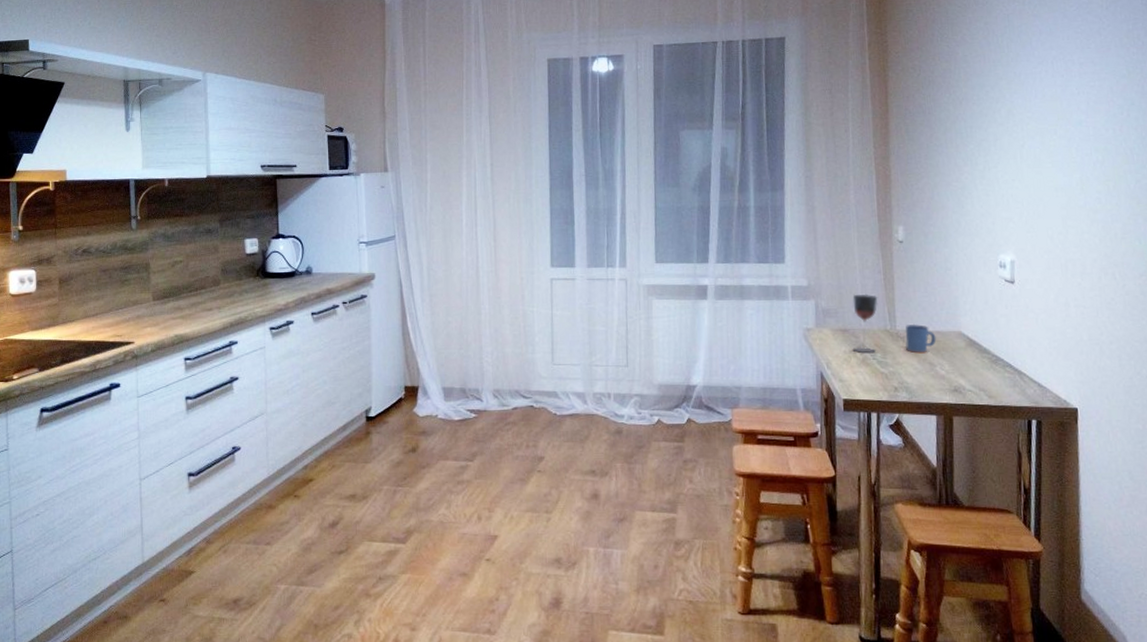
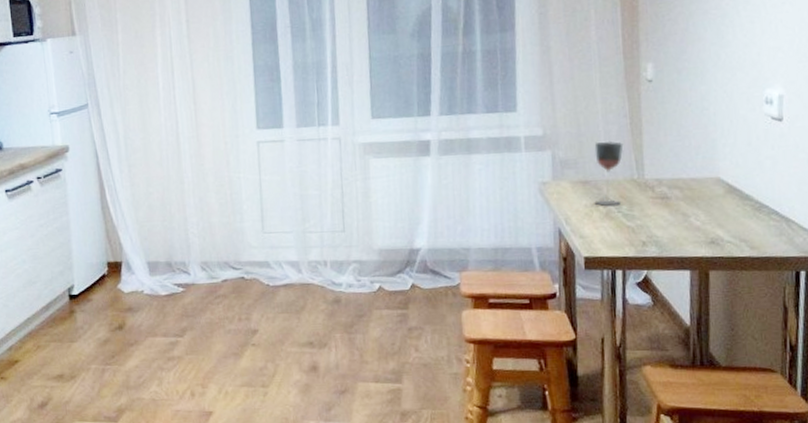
mug: present [905,323,937,354] -> none [654,171,691,204]

